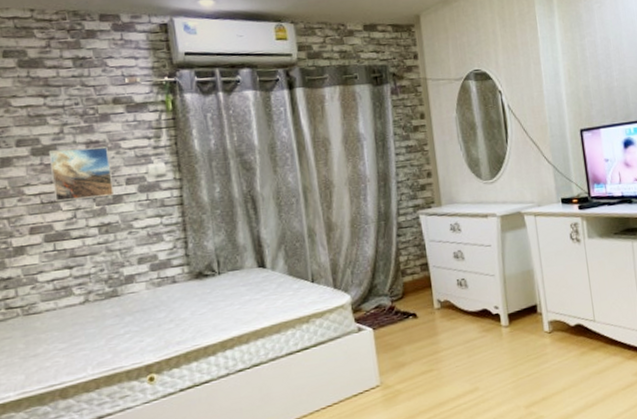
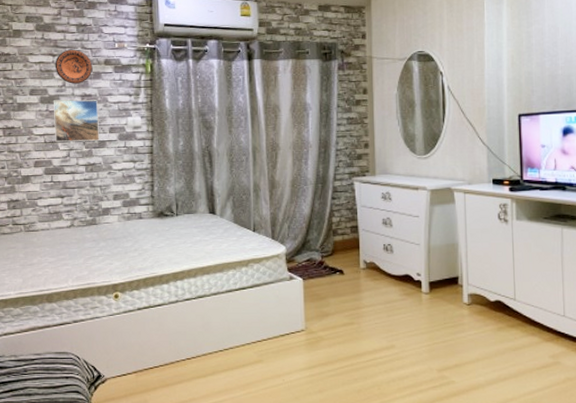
decorative plate: none [47,87,98,130] -> present [55,49,93,84]

